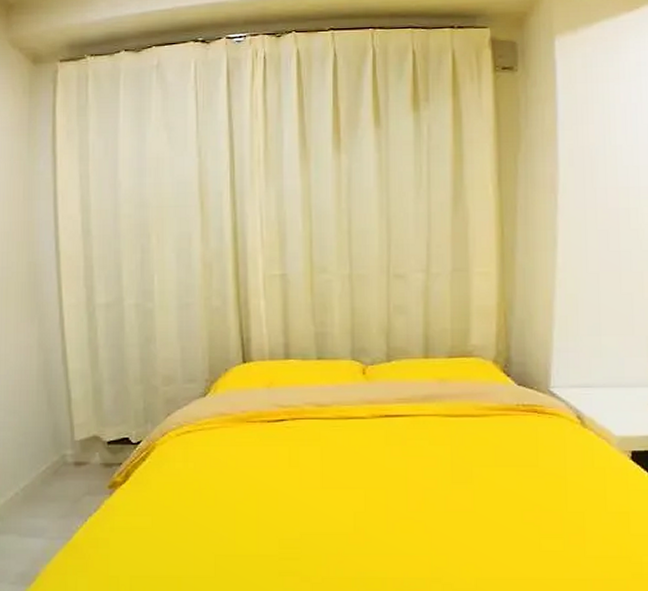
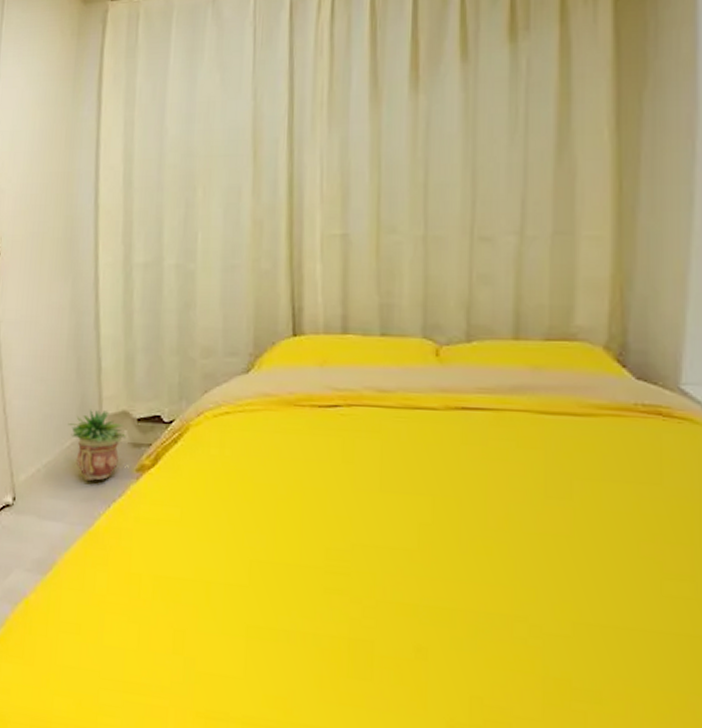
potted plant: none [42,437,99,499] -> present [68,410,127,481]

